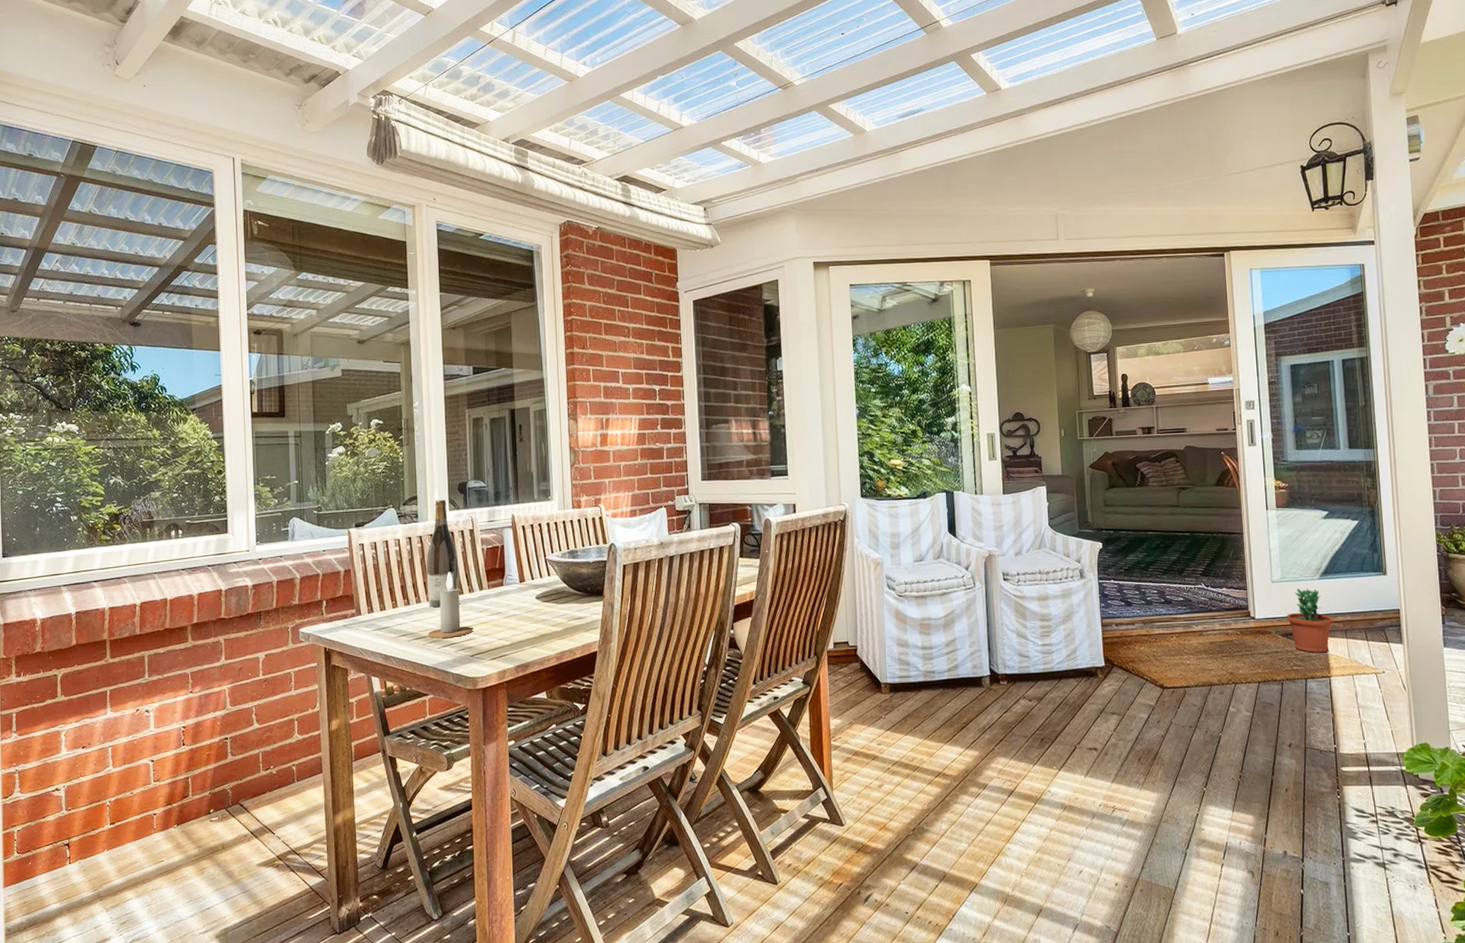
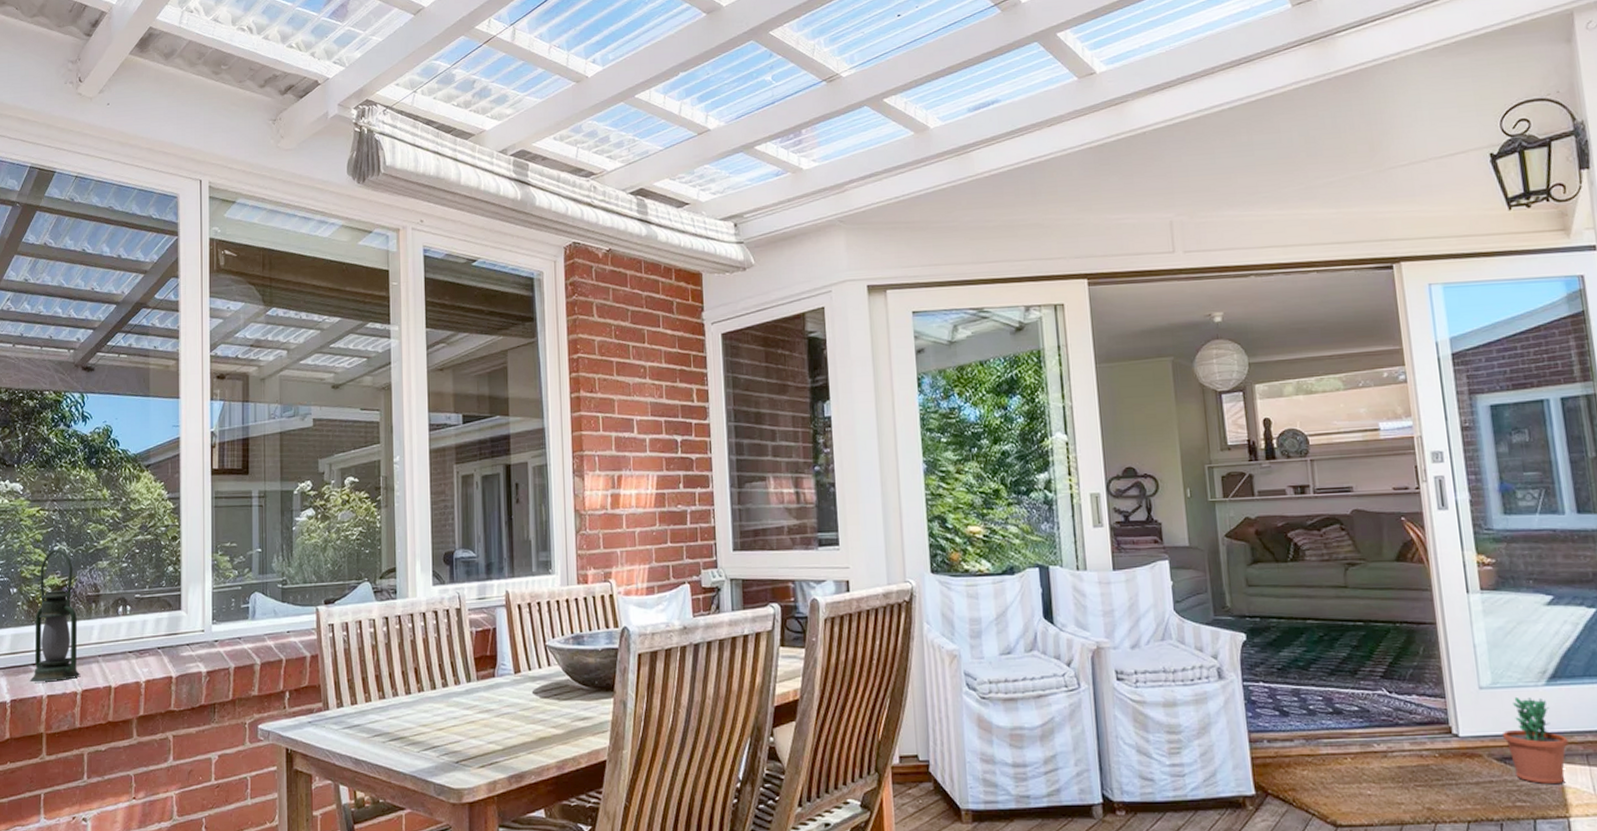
lantern: none [92,482,139,597] -> present [29,549,81,683]
wine bottle: present [426,499,459,608] -> none [405,572,443,703]
candle: present [428,571,474,638] -> none [405,659,459,740]

